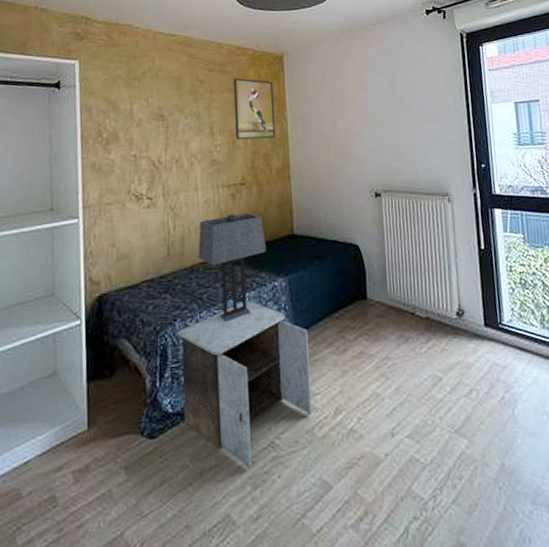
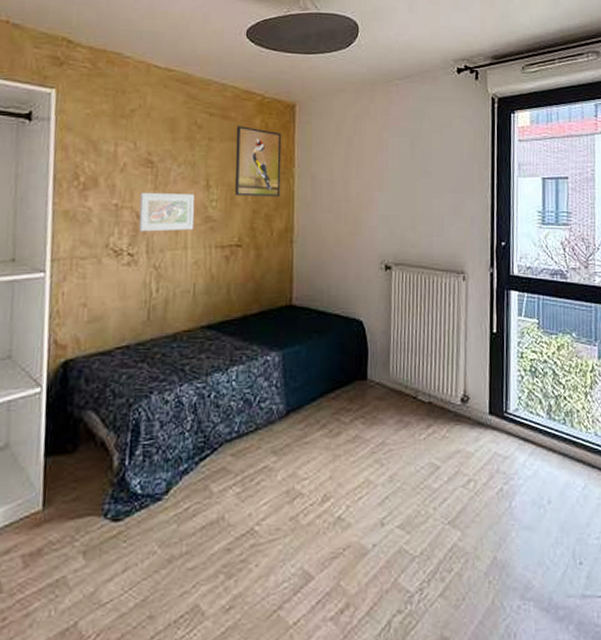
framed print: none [154,141,203,178] -> present [138,192,195,232]
nightstand: present [177,299,312,468] -> none [153,374,300,556]
table lamp: present [198,213,266,323] -> none [182,279,260,398]

